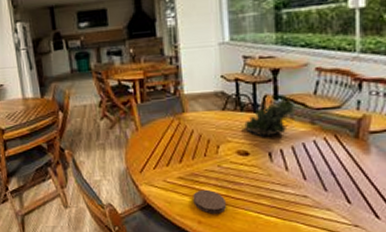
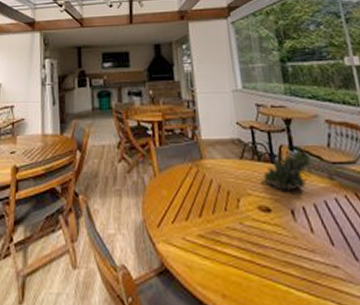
coaster: present [193,189,226,214] -> none [215,252,252,285]

